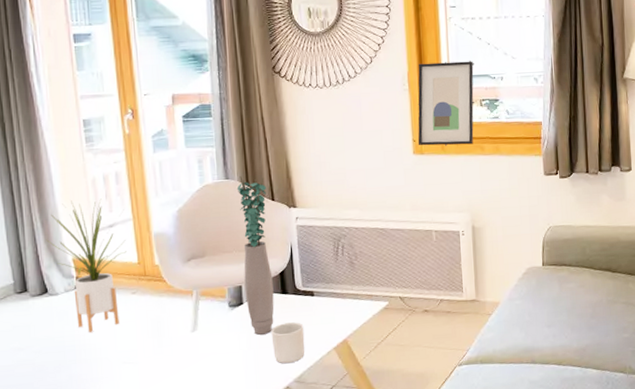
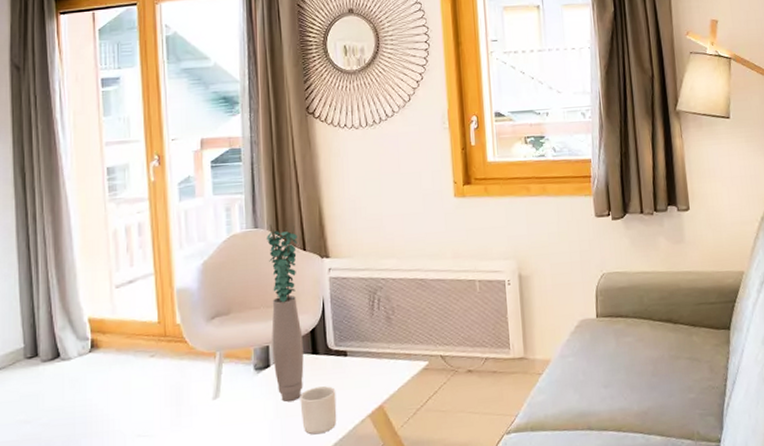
house plant: present [46,198,127,332] -> none [61,252,146,401]
picture frame: present [417,60,474,146] -> none [458,95,519,188]

